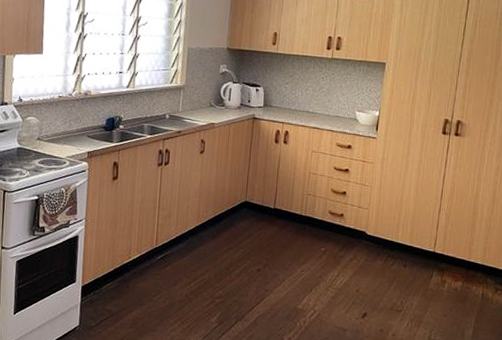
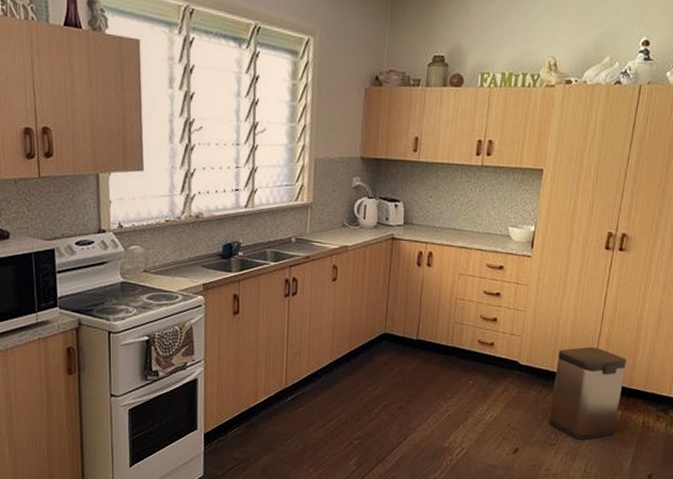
pedal bin: none [395,221,465,309] -> present [549,347,626,440]

